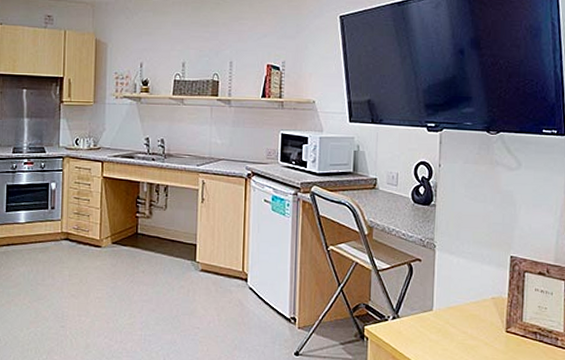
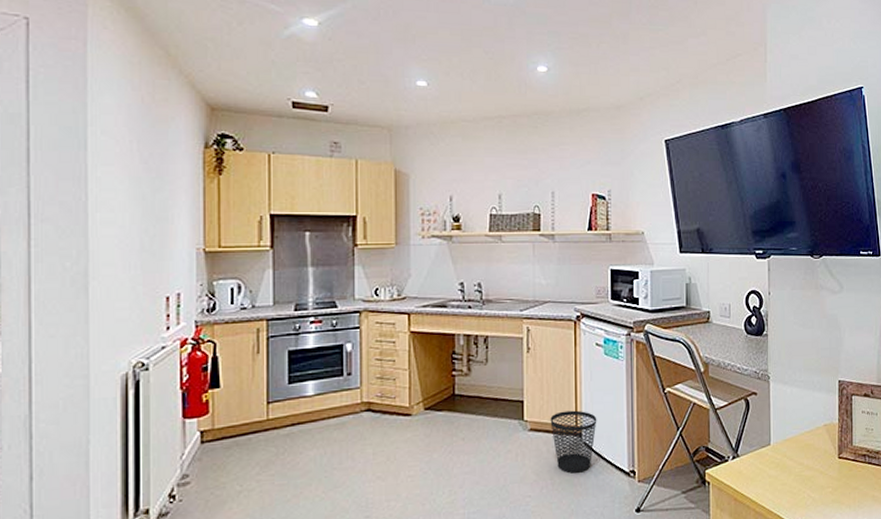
wastebasket: none [219,257,262,313] -> present [550,410,597,473]

